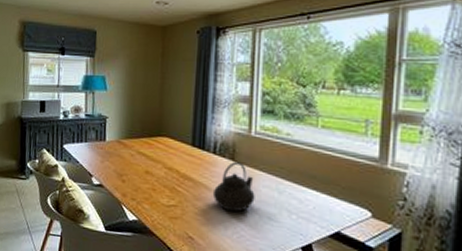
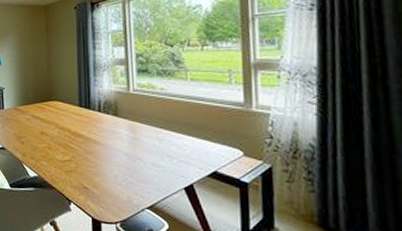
teapot: present [212,161,255,213] -> none [101,117,139,162]

